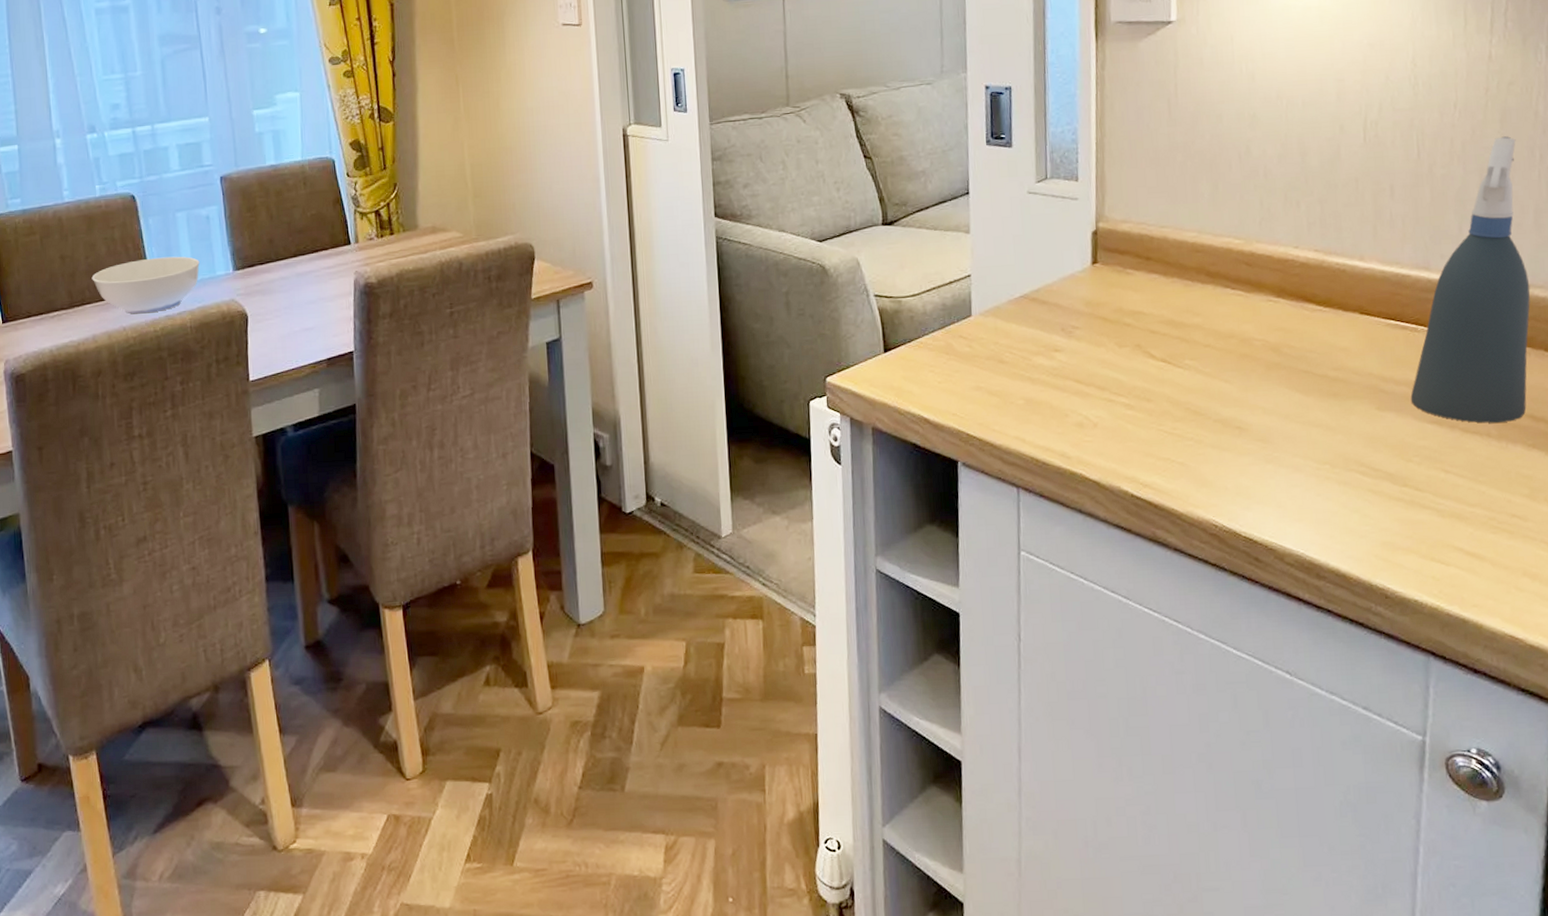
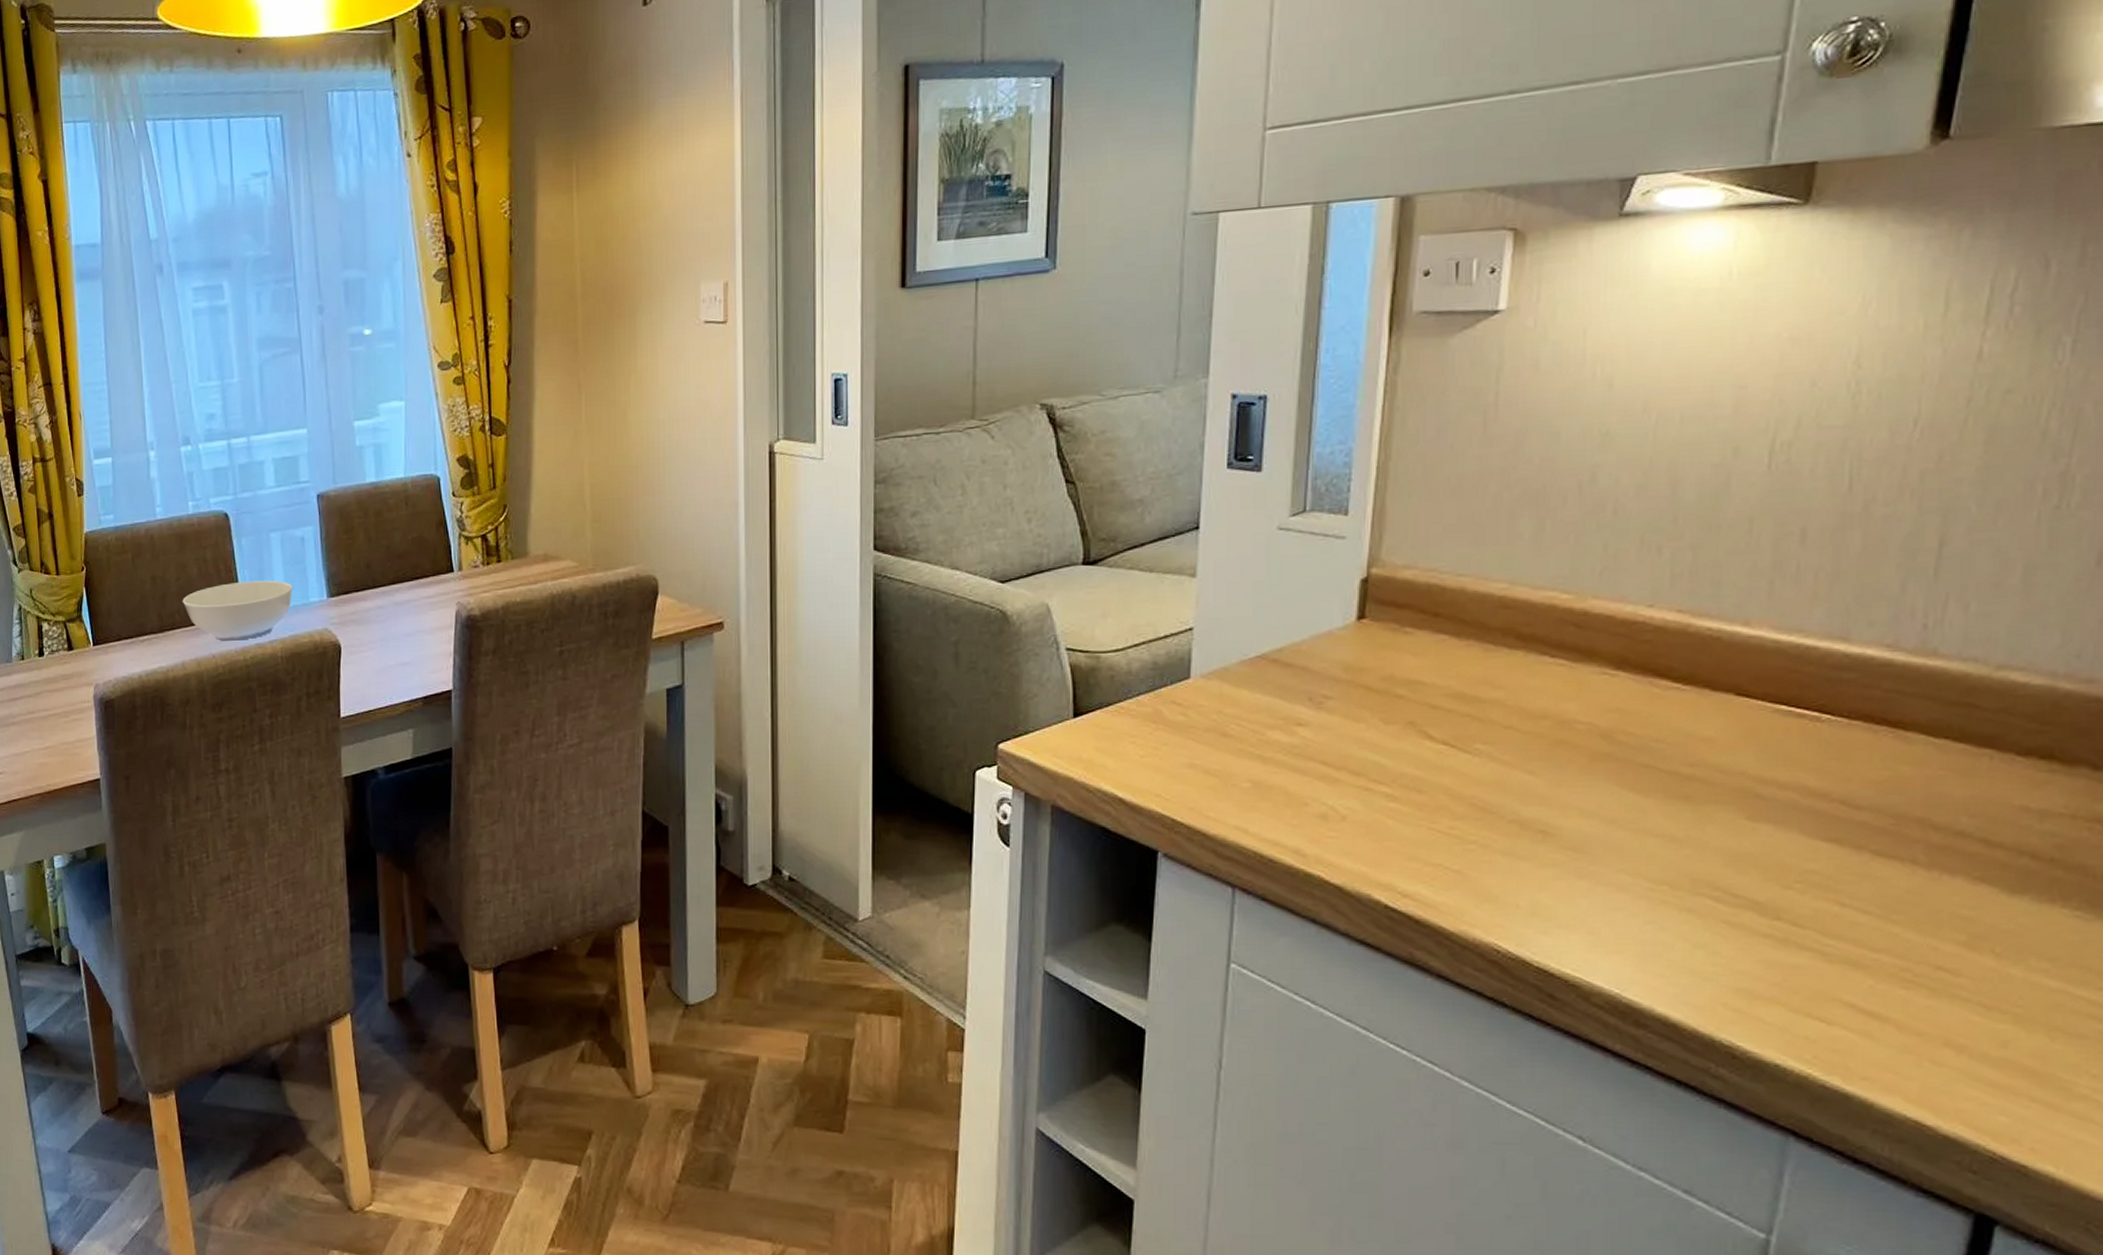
spray bottle: present [1410,136,1531,423] -> none [1799,464,2007,846]

